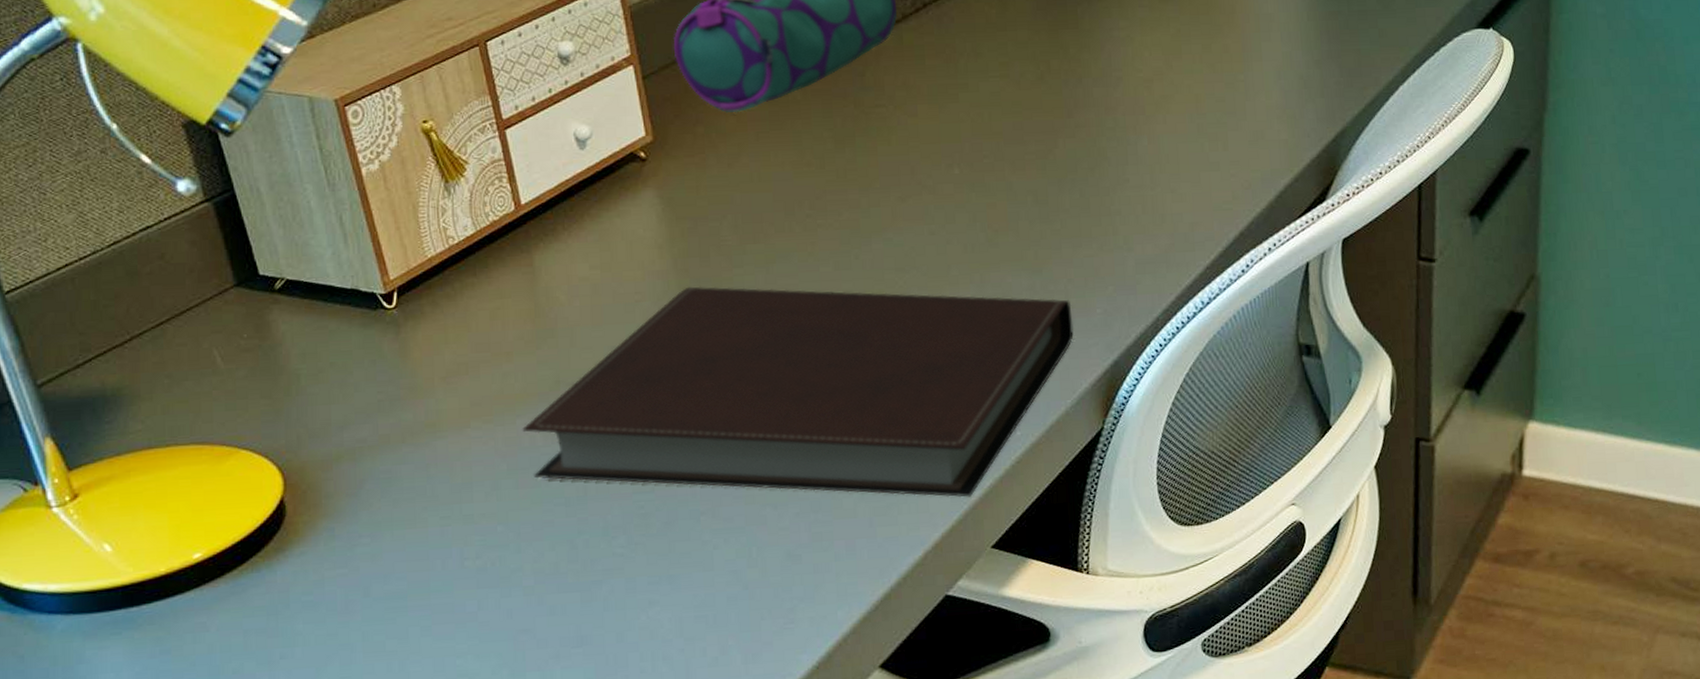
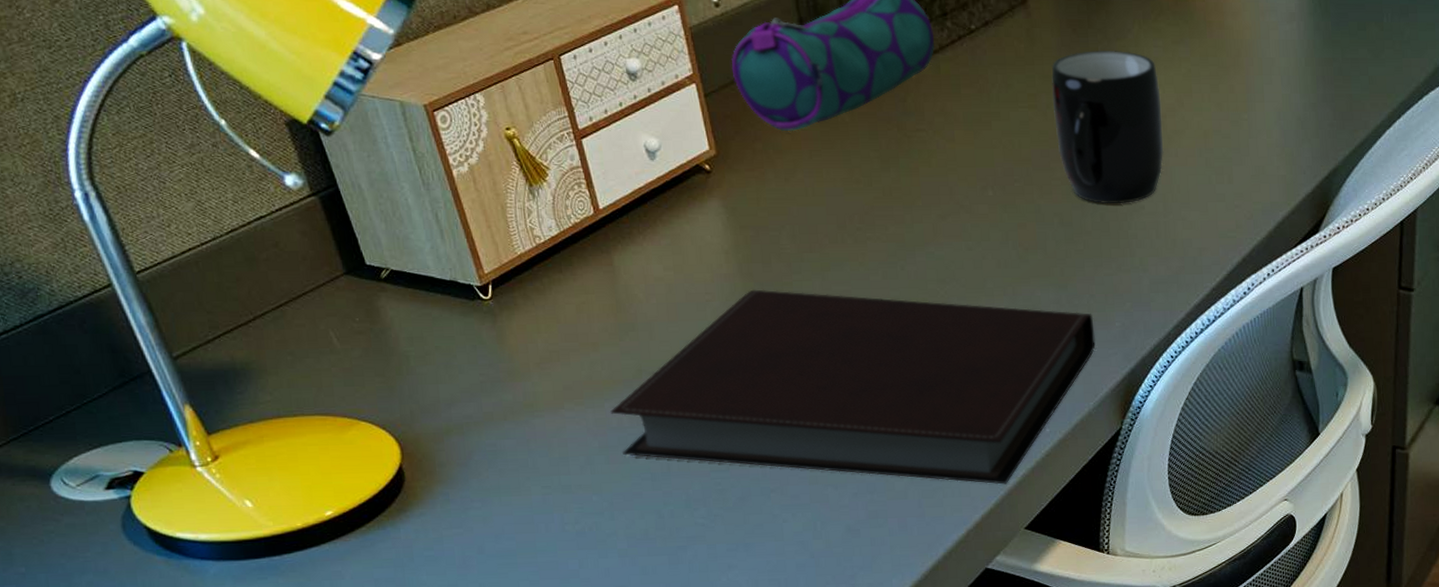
mug: none [1025,11,1151,178] -> present [1051,49,1164,204]

